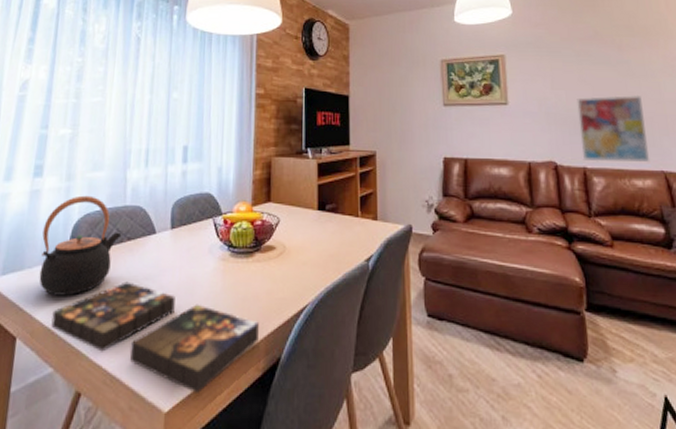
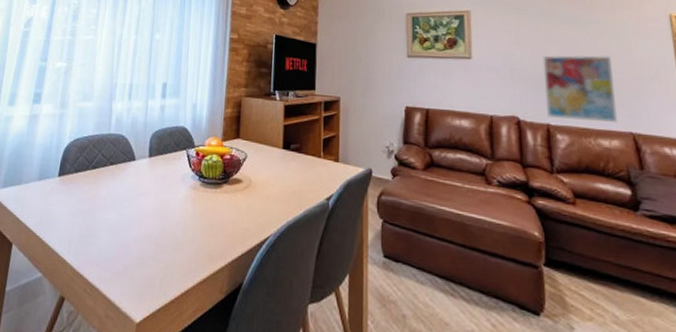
teapot: present [39,195,122,296] -> none [33,122,106,211]
board game: present [51,281,259,393] -> none [42,201,224,309]

